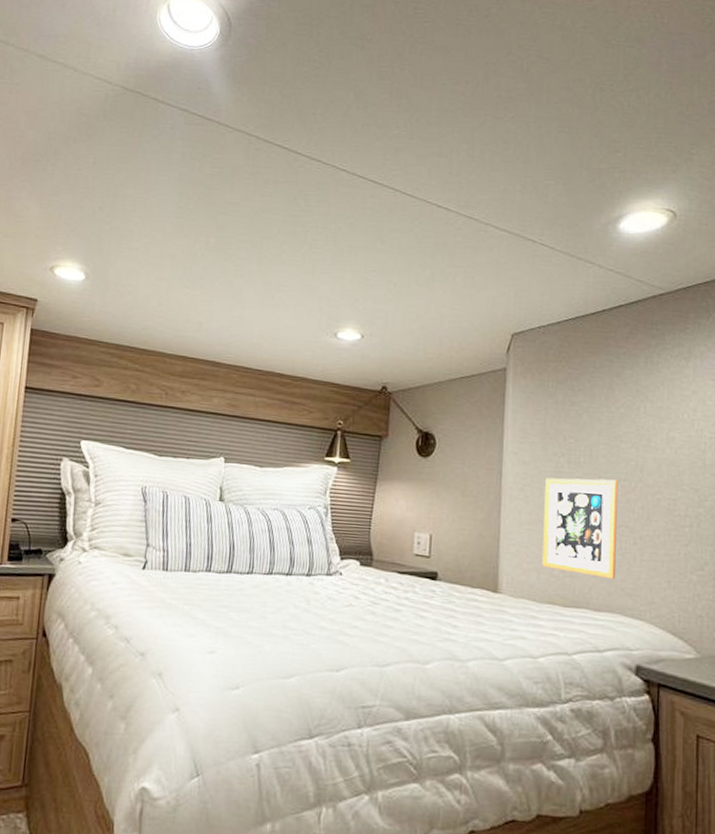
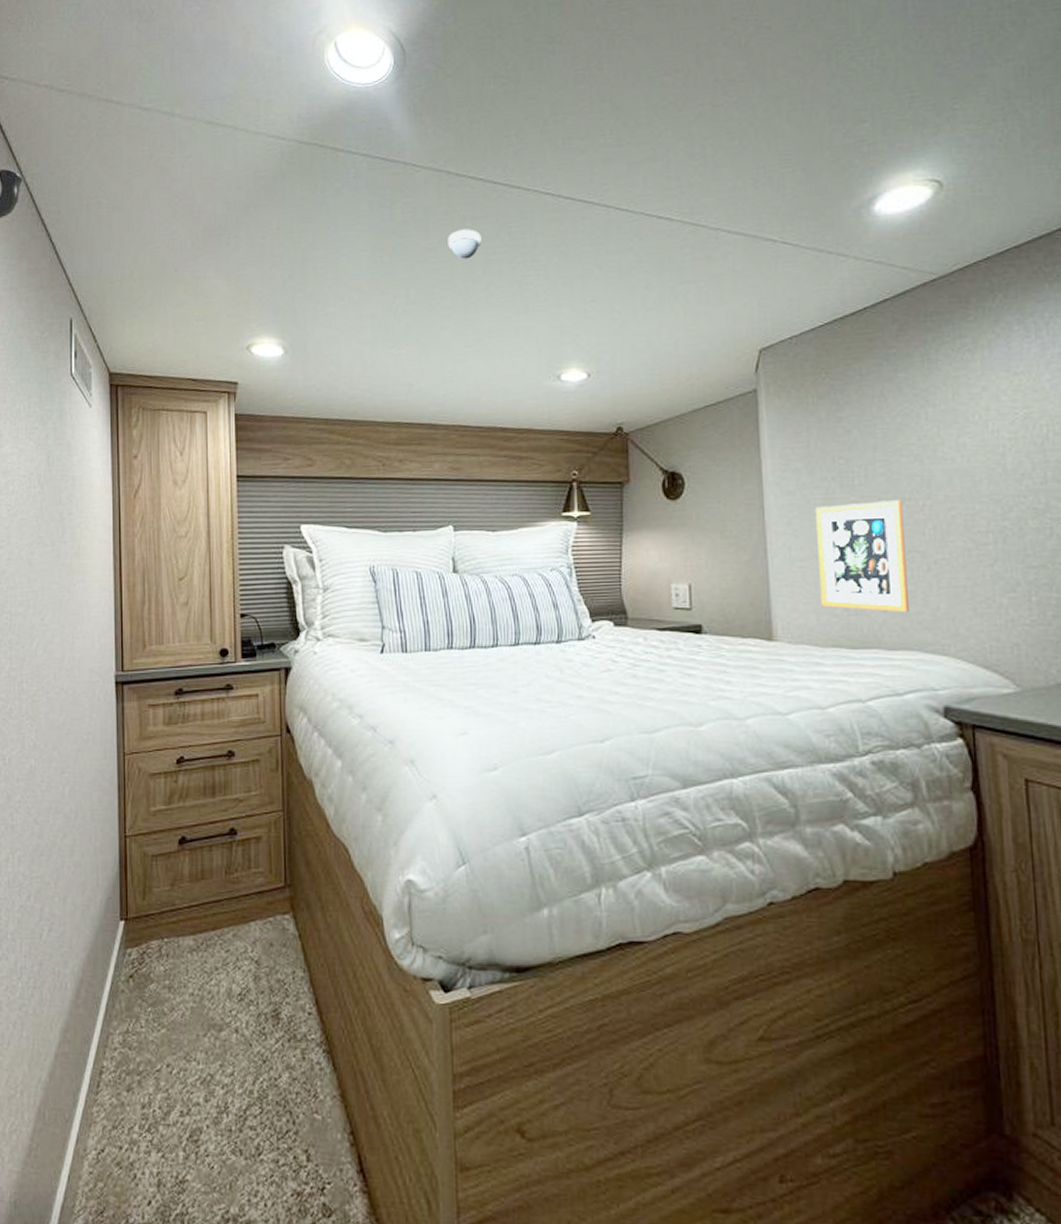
dome security camera: none [249,190,281,217] -> present [448,229,482,260]

